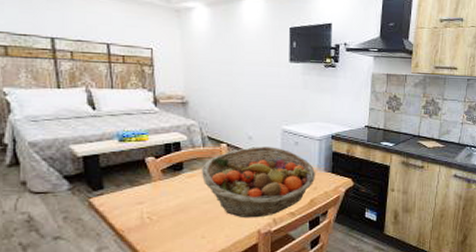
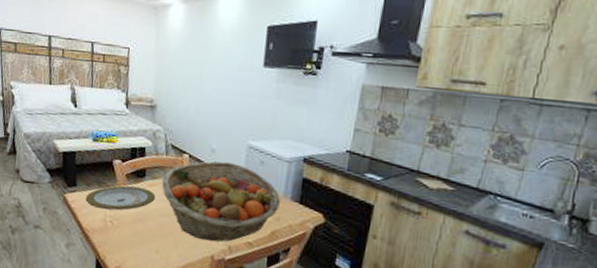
plate: none [116,180,196,206] -> present [85,185,156,211]

